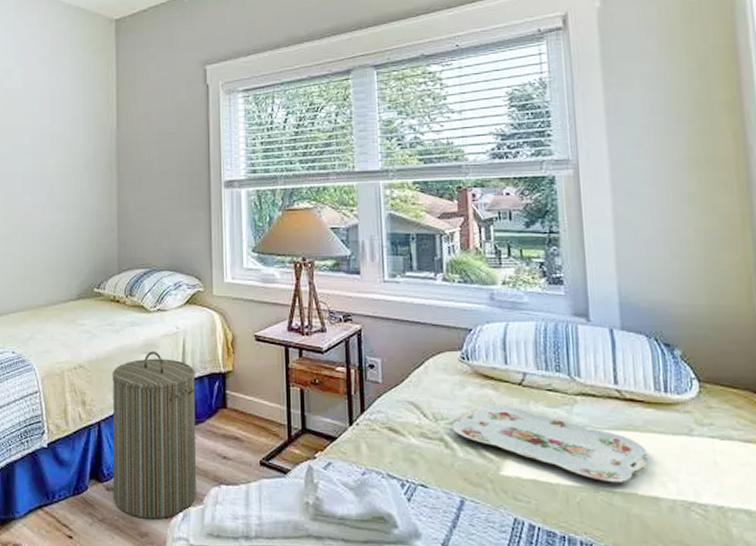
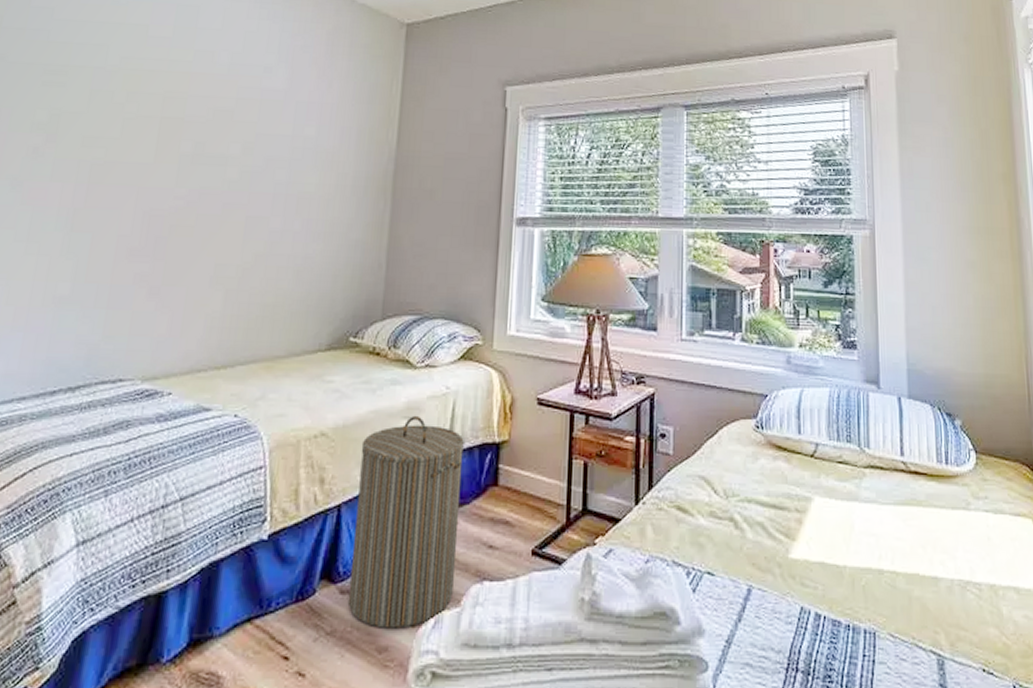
serving tray: present [452,404,648,484] -> none [743,478,929,564]

